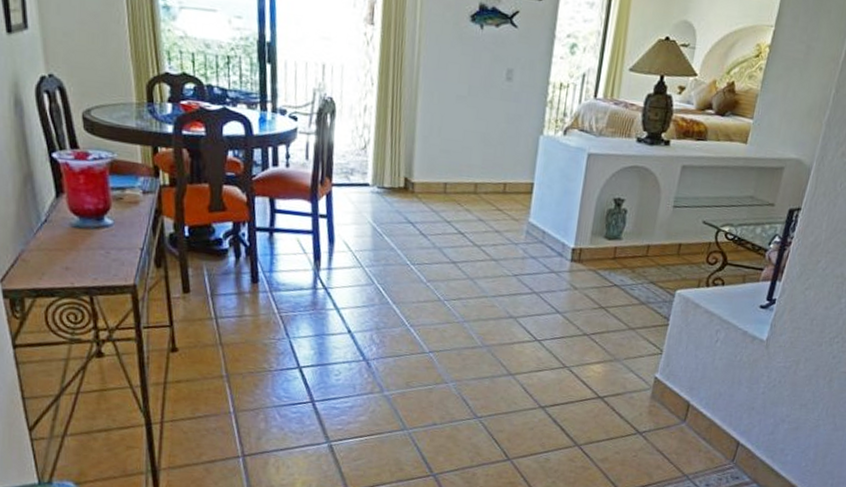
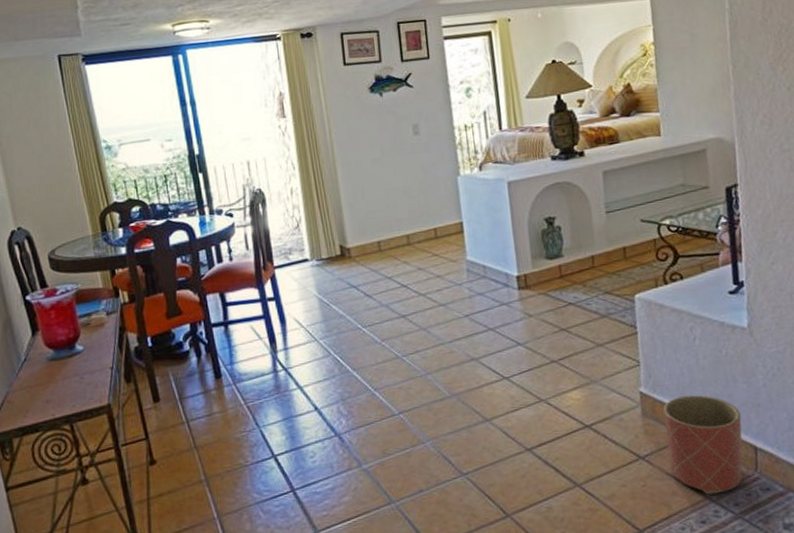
planter: none [662,388,736,474] -> present [663,395,743,495]

